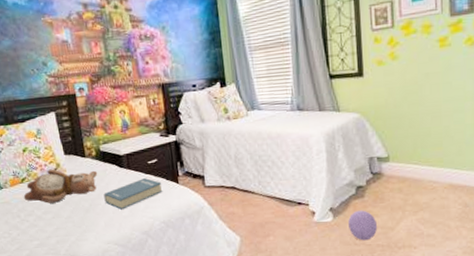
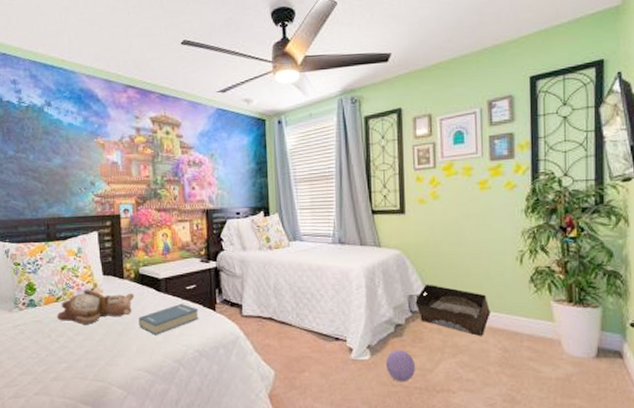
storage bin: none [376,145,451,194] -> present [415,284,490,337]

